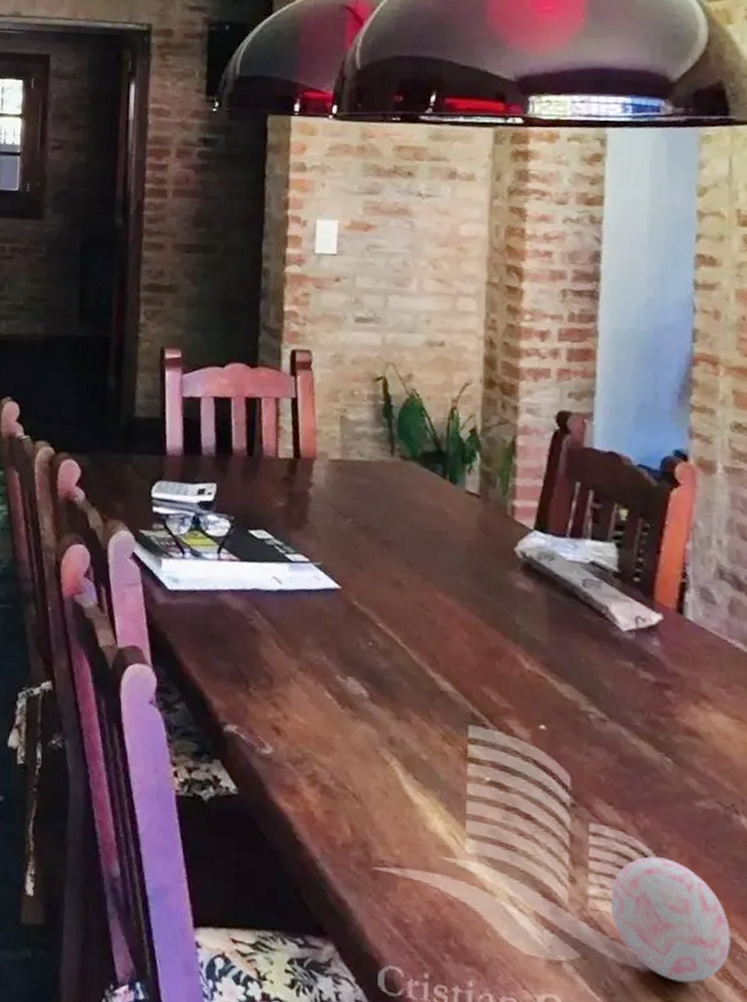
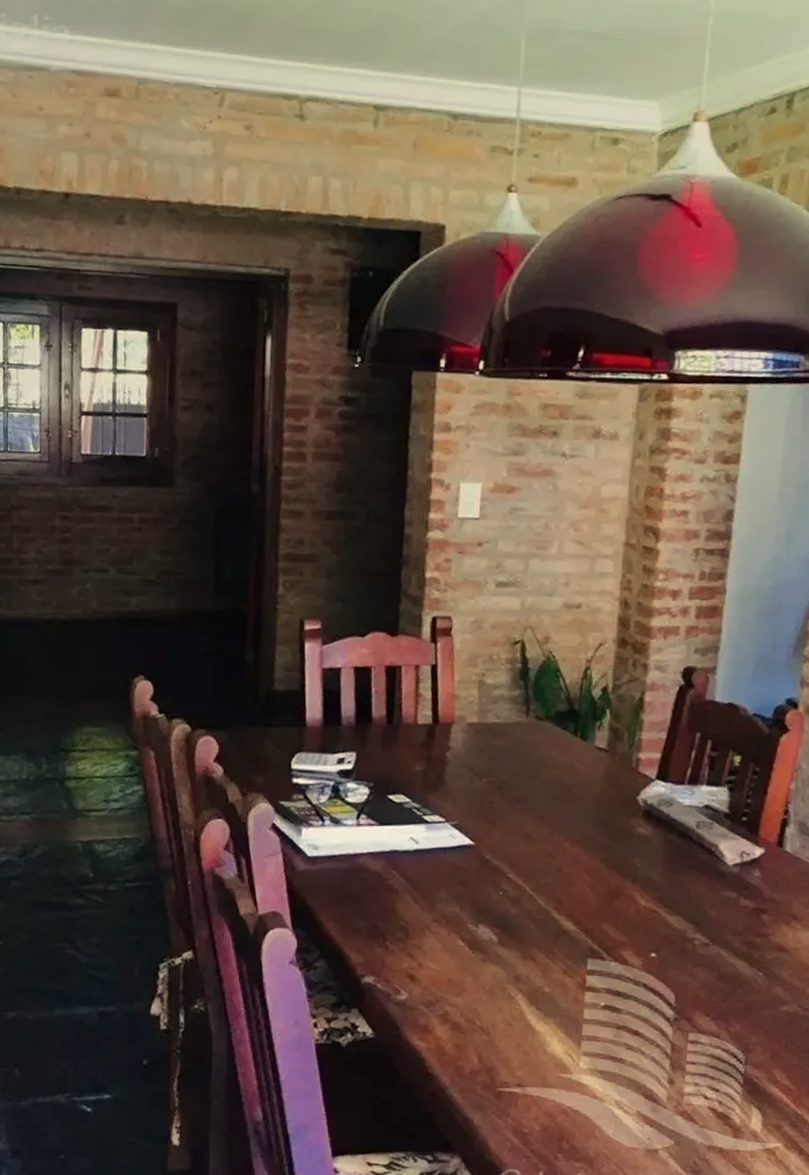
decorative ball: present [610,856,730,983] -> none [702,1055,800,1155]

